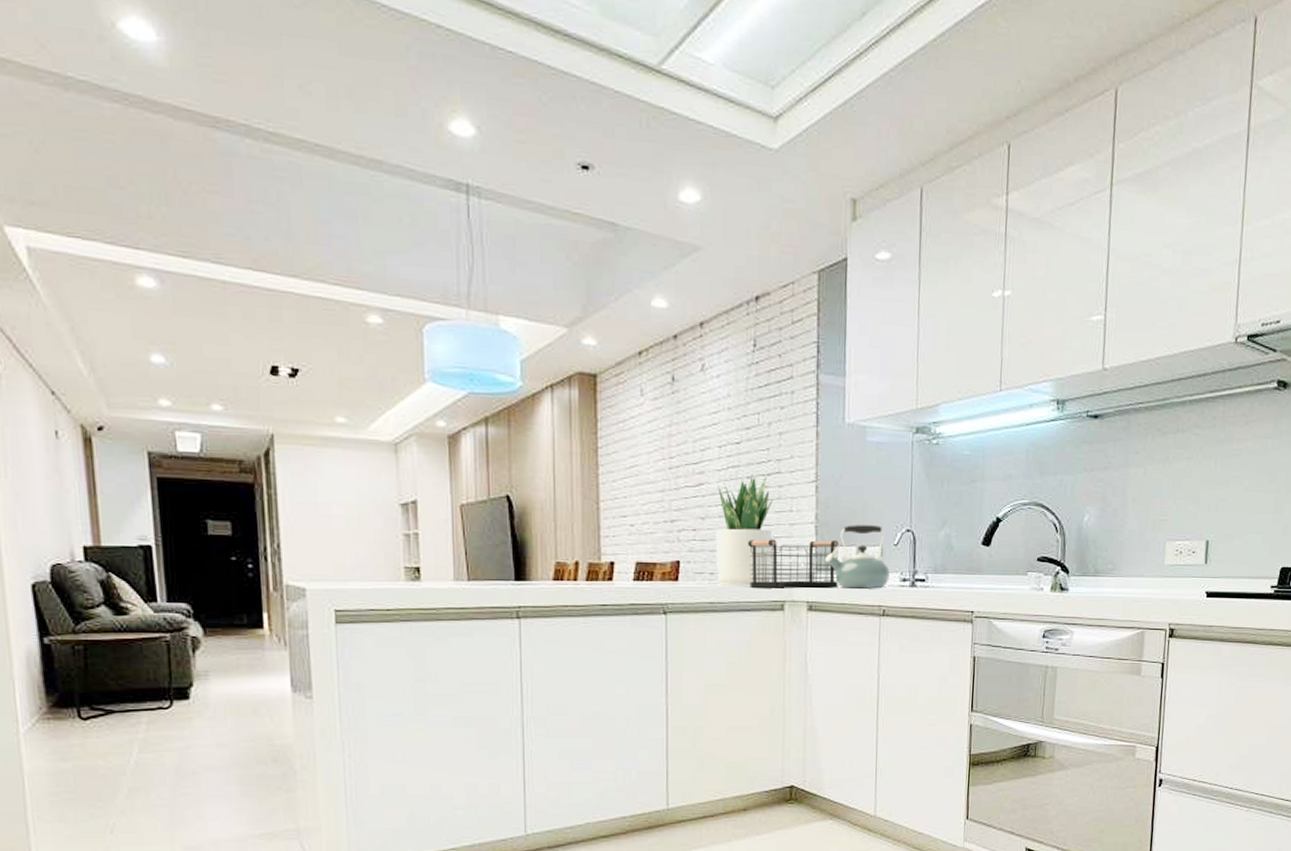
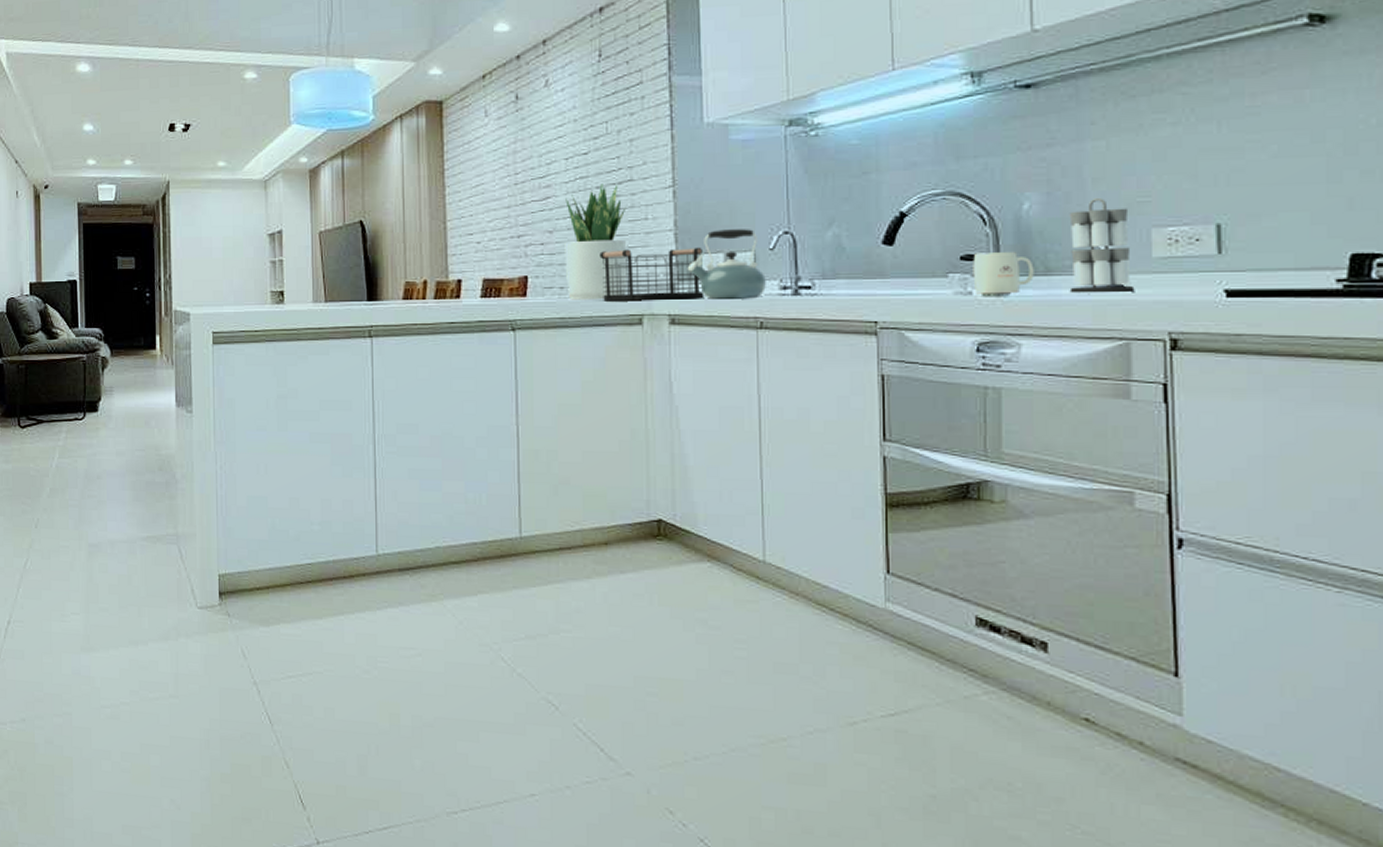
mug: none [1045,555,1088,591] -> present [973,252,1034,294]
spice rack: none [1109,514,1152,592] -> present [1069,197,1135,293]

